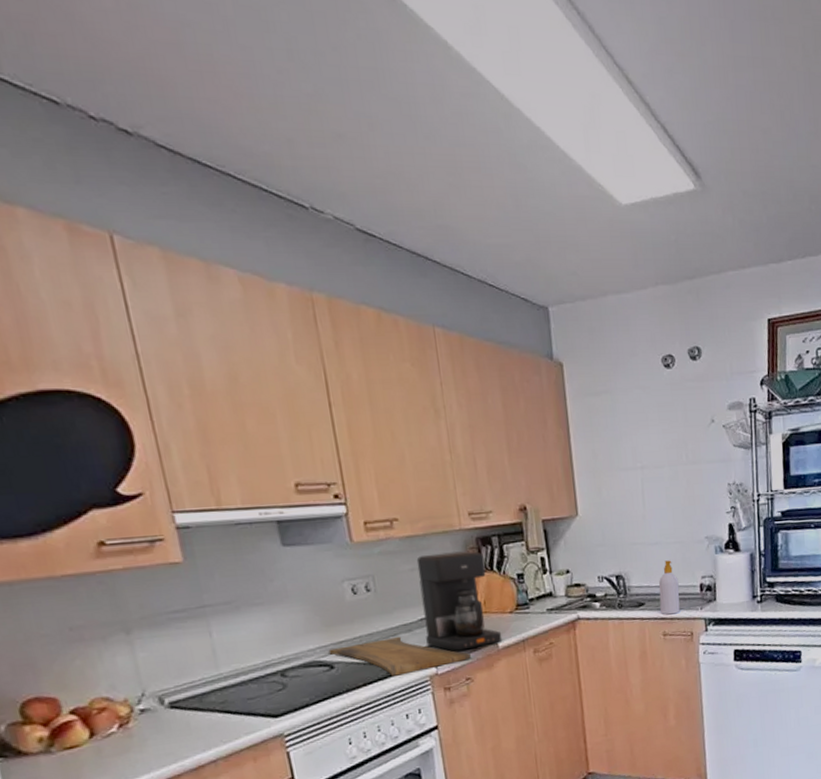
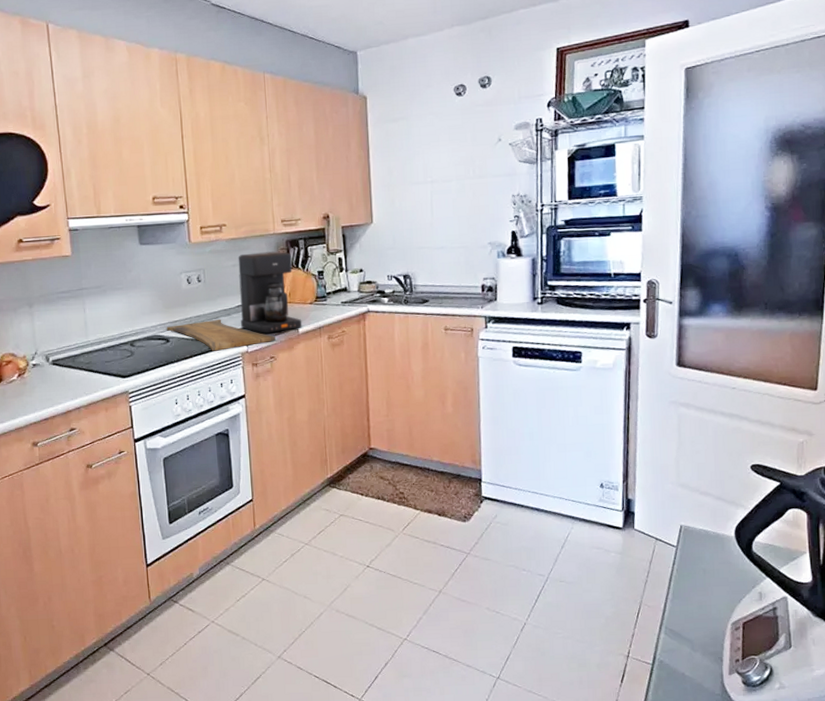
soap bottle: present [658,560,680,615] -> none [442,263,462,312]

